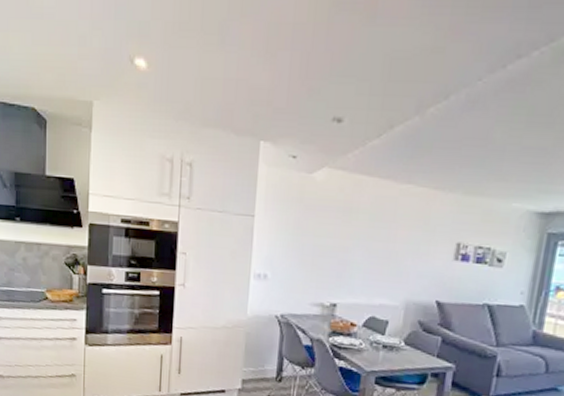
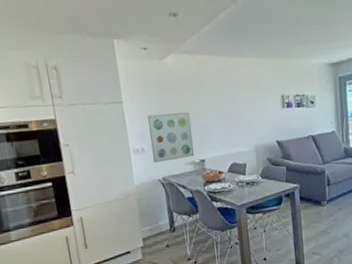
wall art: none [274,236,331,298] -> present [148,112,195,163]

